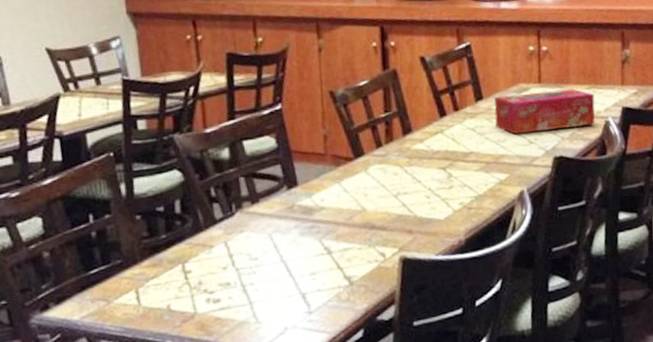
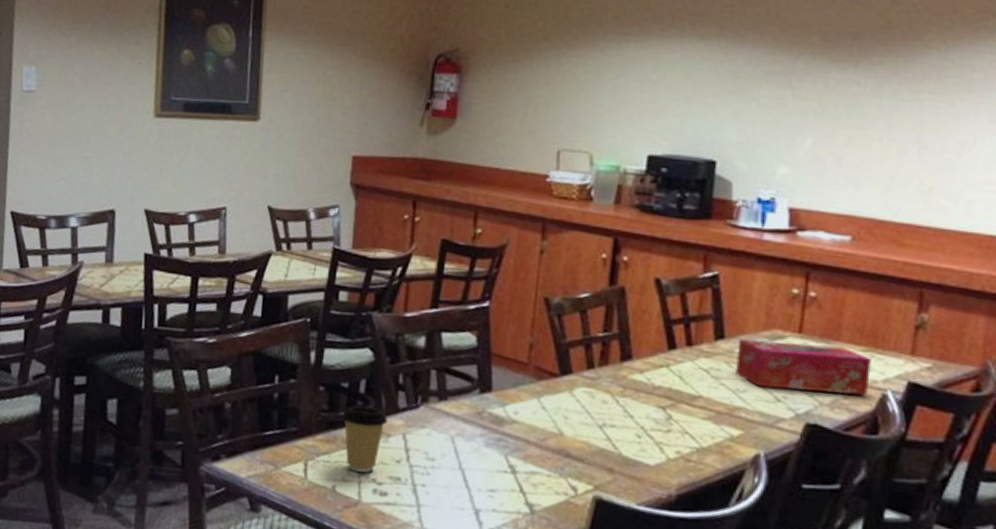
coffee cup: none [163,224,209,287] -> present [342,405,389,473]

